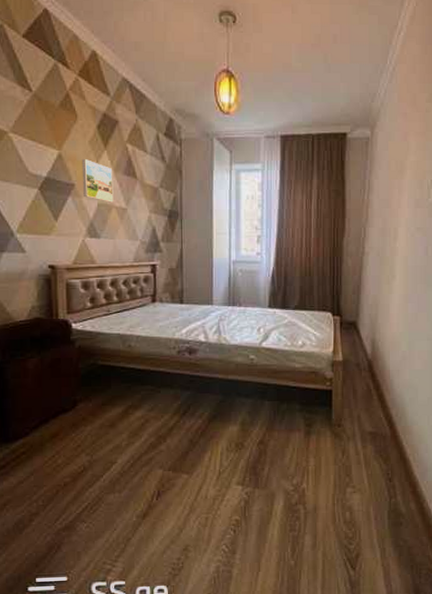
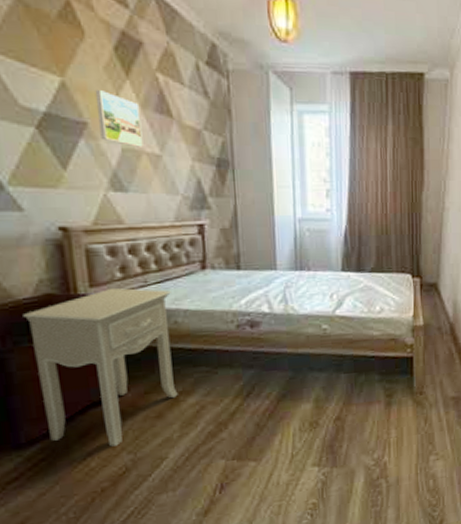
nightstand: none [19,315,128,448] -> present [23,287,178,447]

